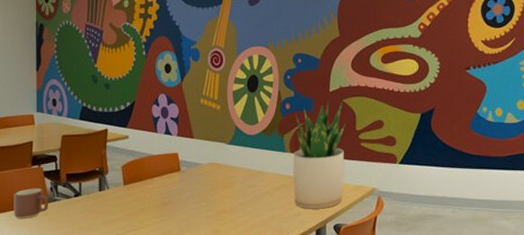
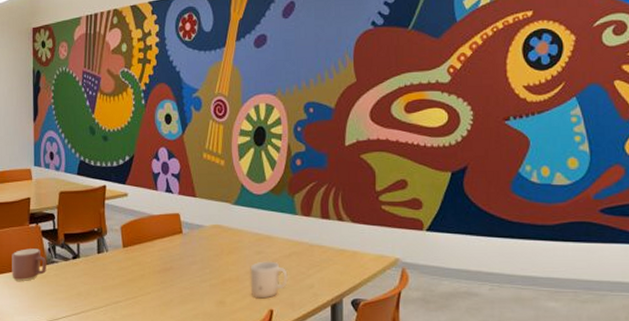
mug: none [243,193,277,226] -> present [250,261,288,297]
planter: present [293,101,346,209] -> none [304,157,364,281]

